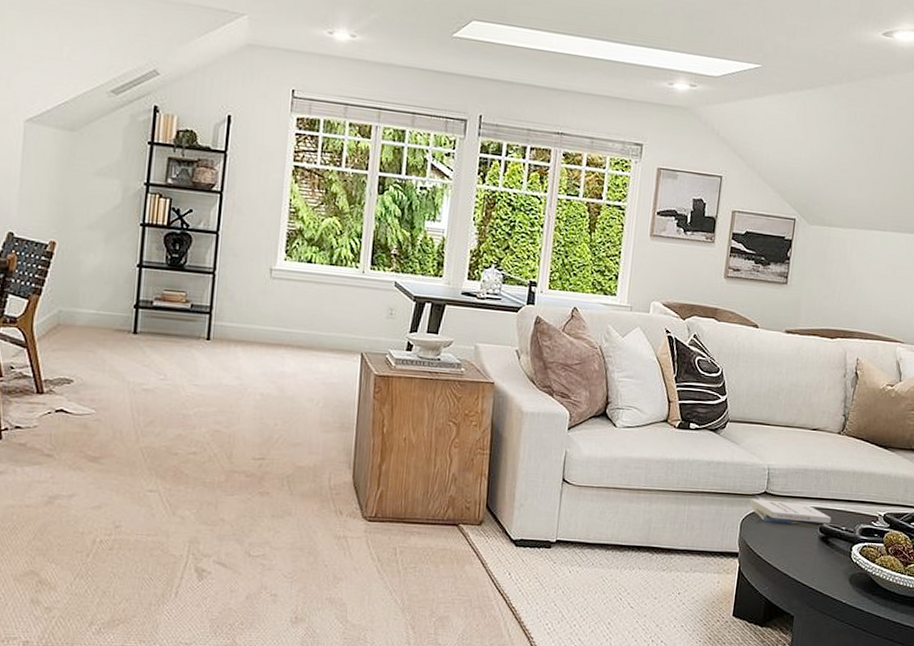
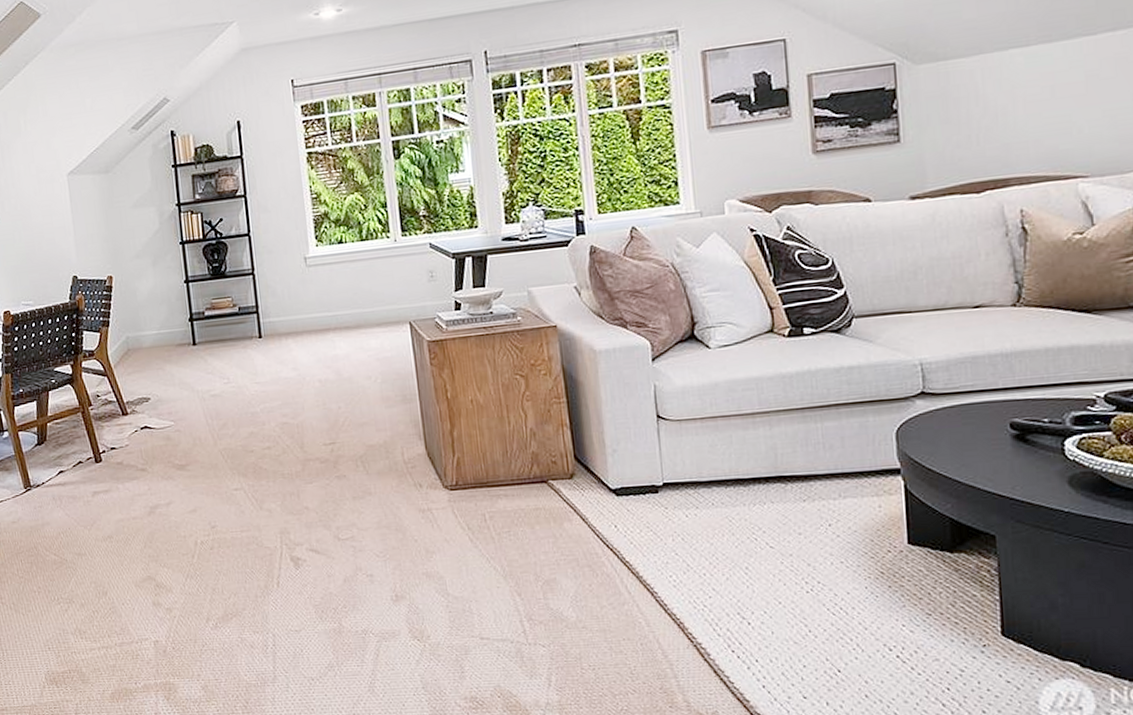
books: present [749,498,832,530] -> none [903,397,1025,428]

